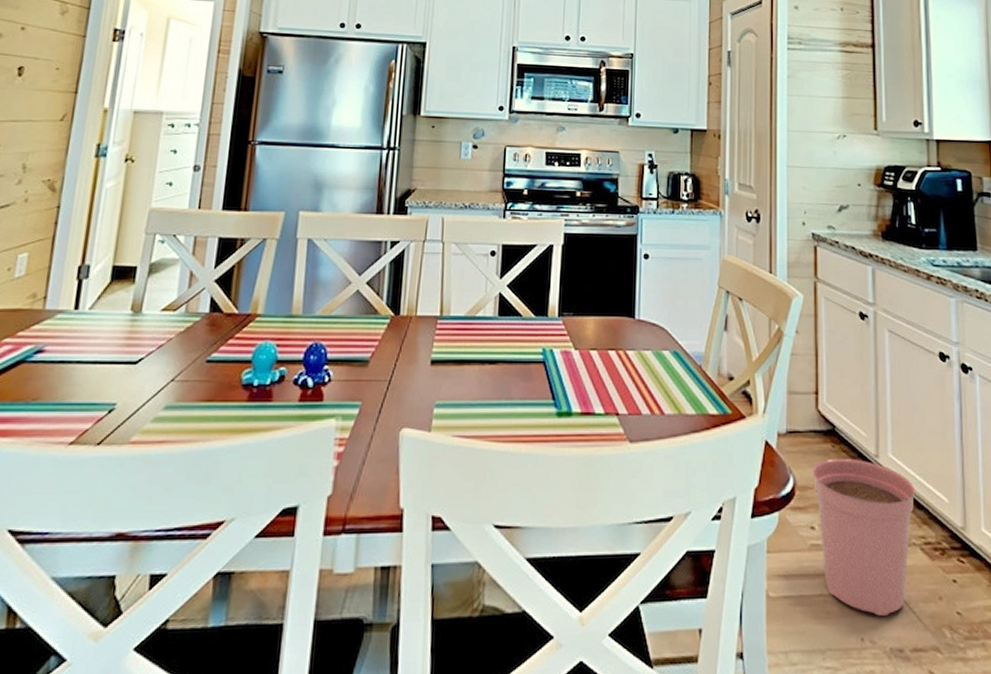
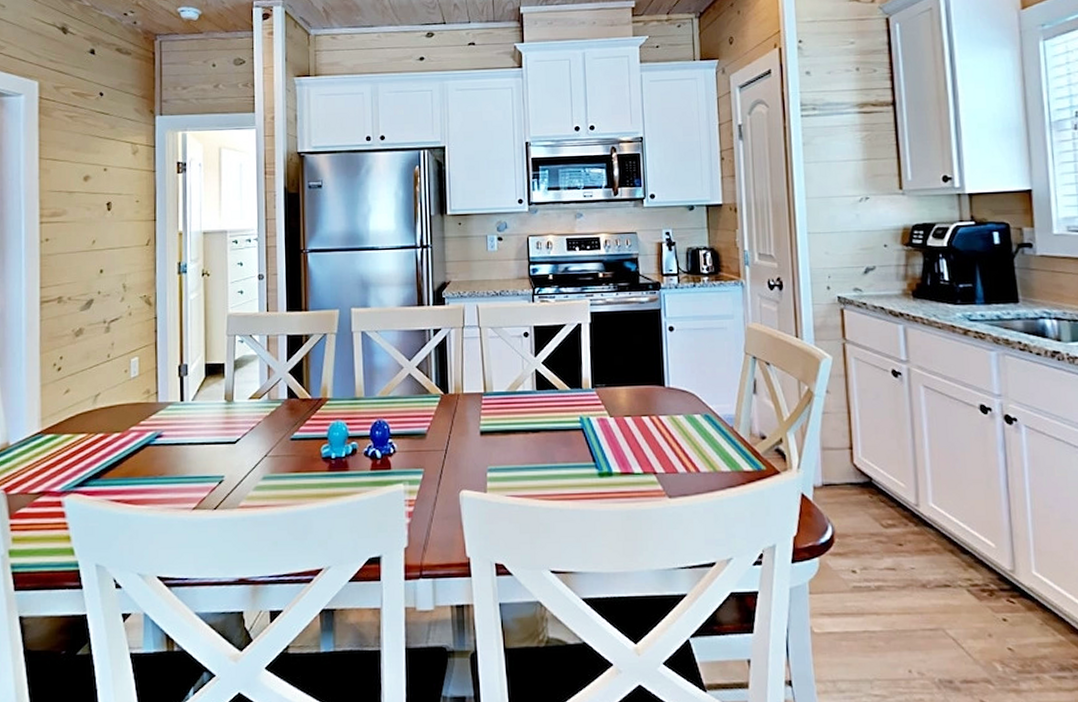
plant pot: present [812,458,916,616] -> none [850,508,960,651]

